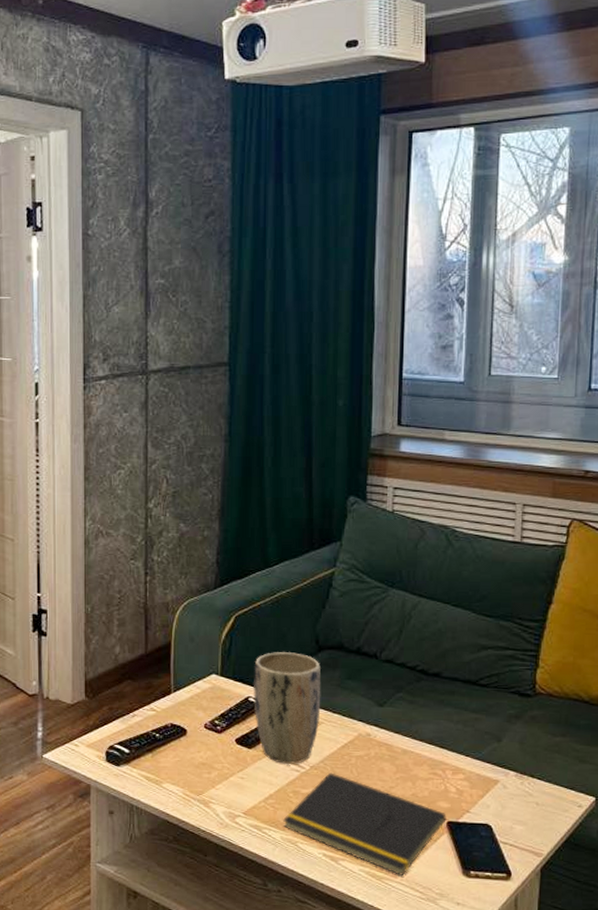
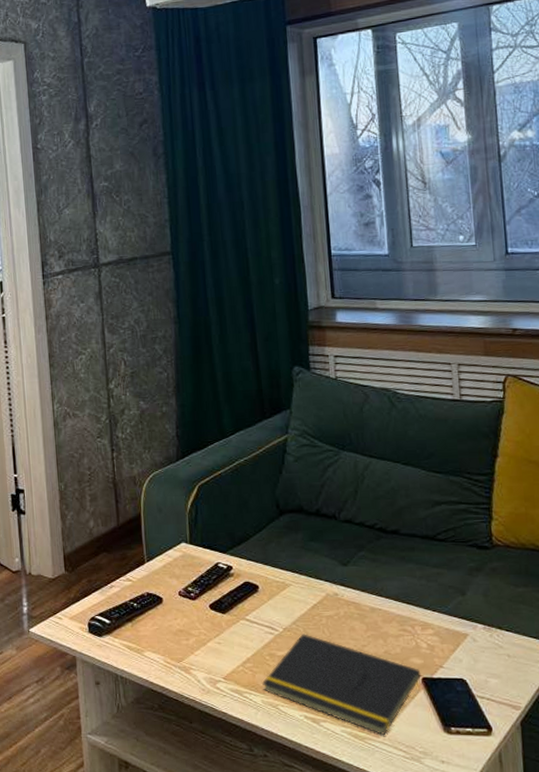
plant pot: present [254,652,321,764] -> none [220,517,288,627]

